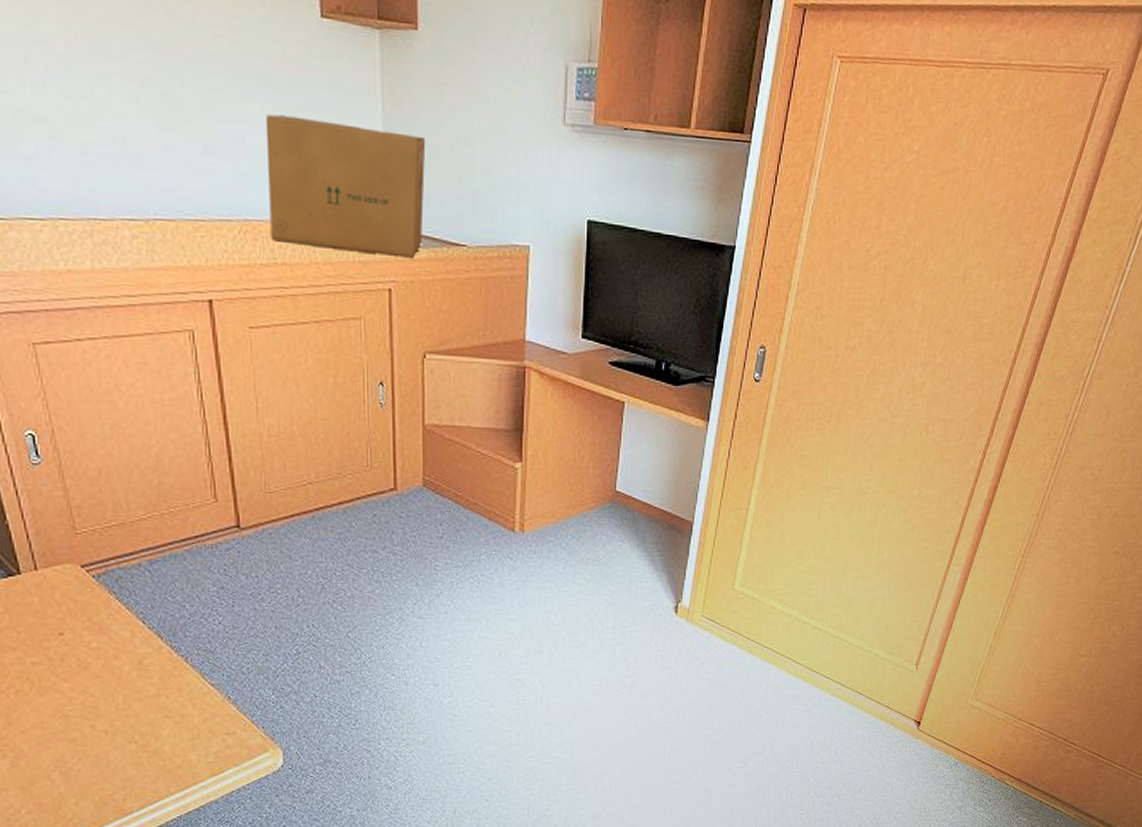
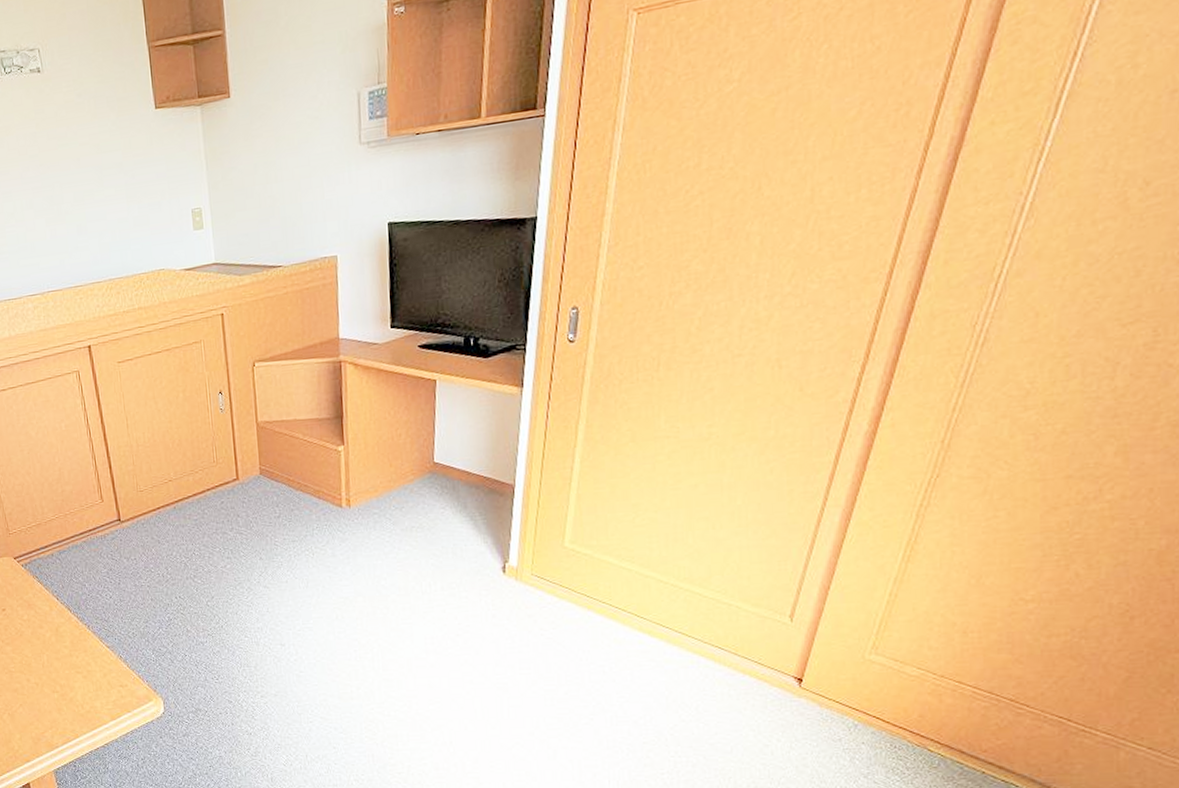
box: present [265,114,426,258] -> none [119,183,246,292]

